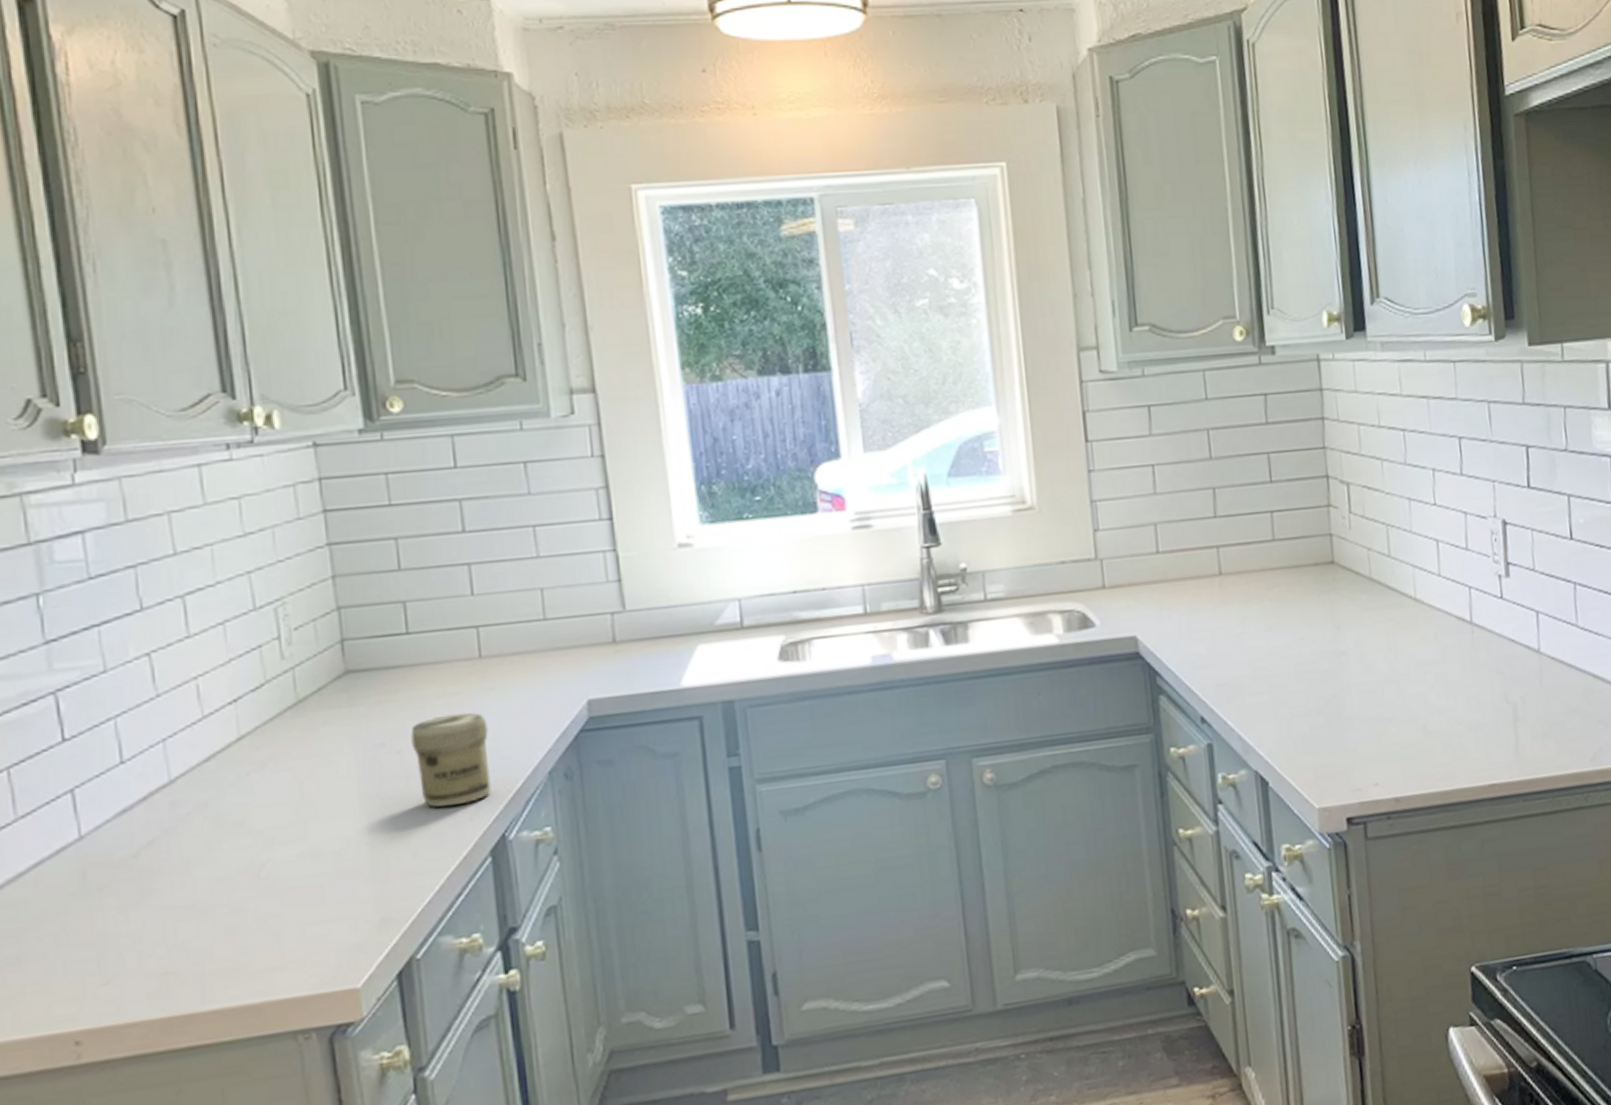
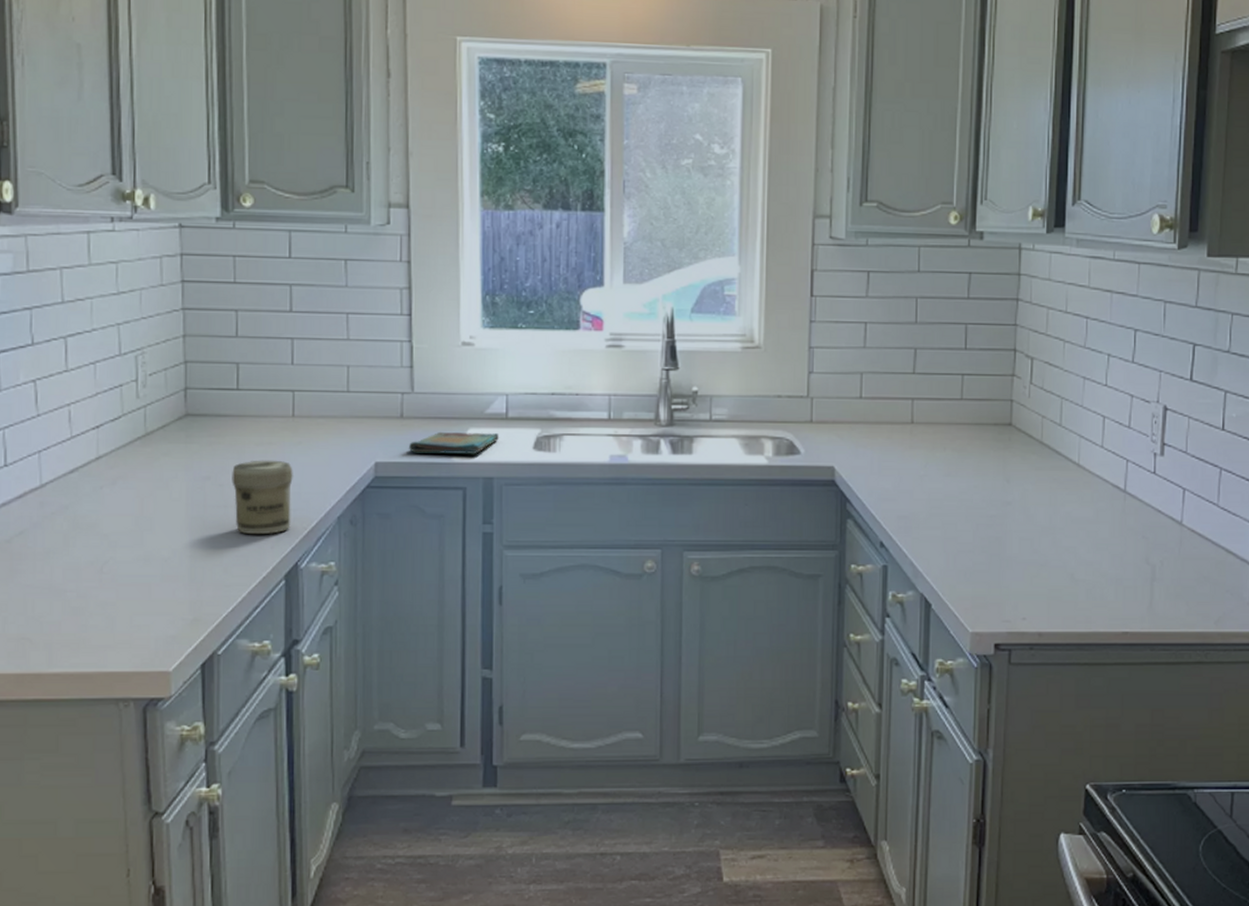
dish towel: none [627,646,736,683] -> present [409,431,499,454]

